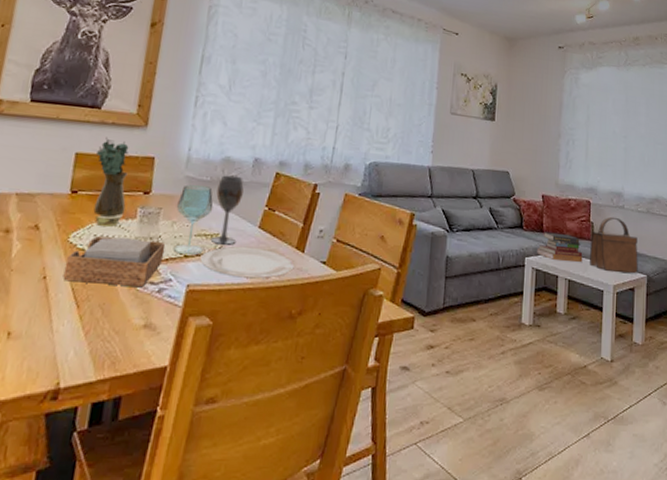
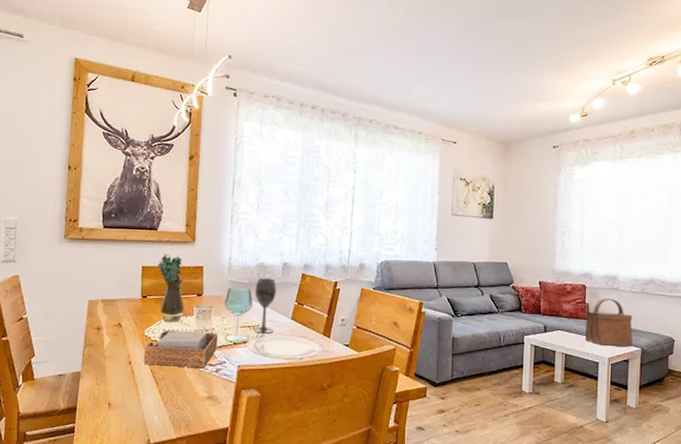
books: present [537,232,583,262] -> none [535,313,579,338]

